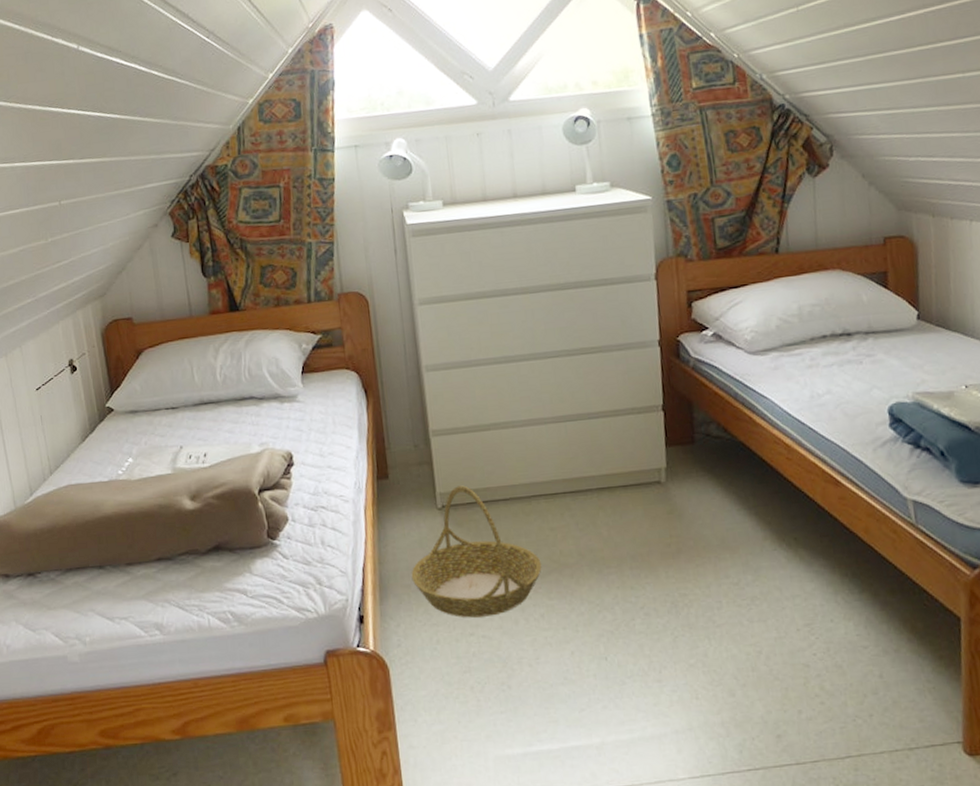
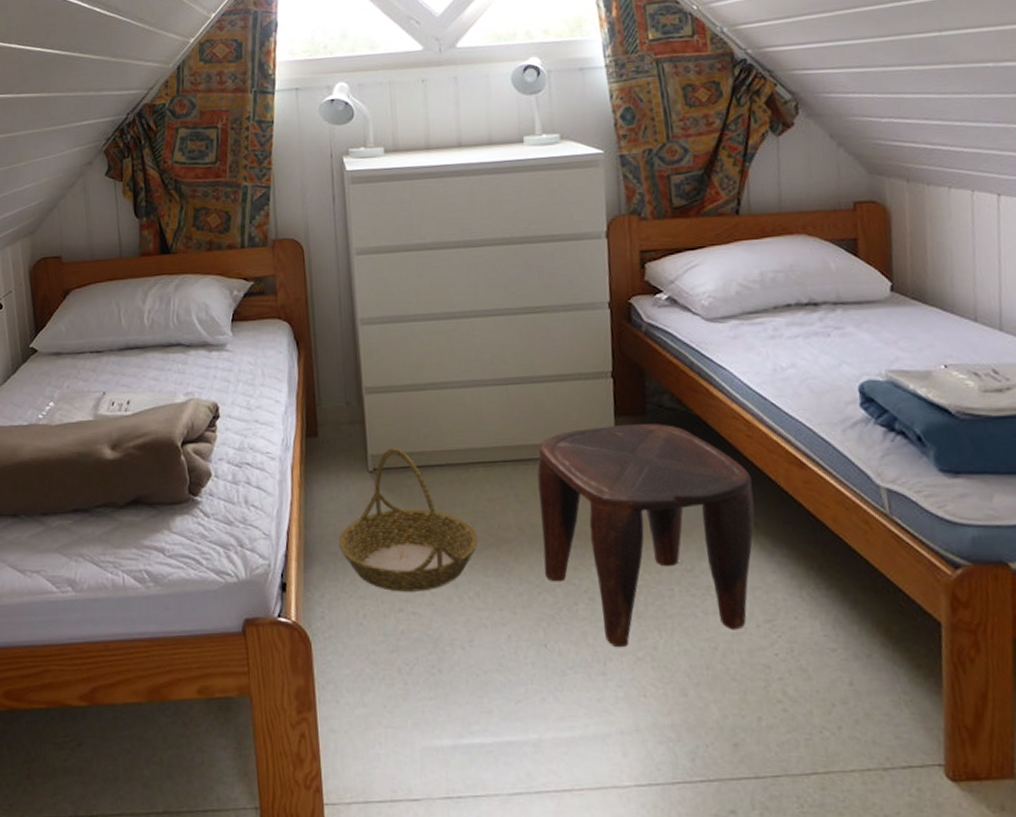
stool: none [595,451,795,656] -> present [537,423,755,647]

